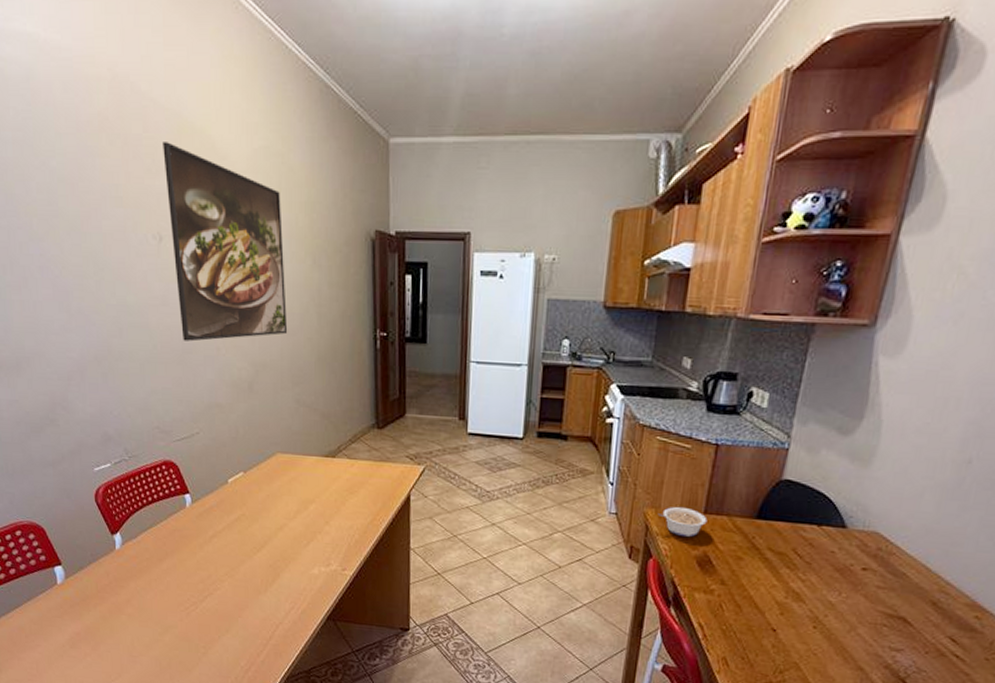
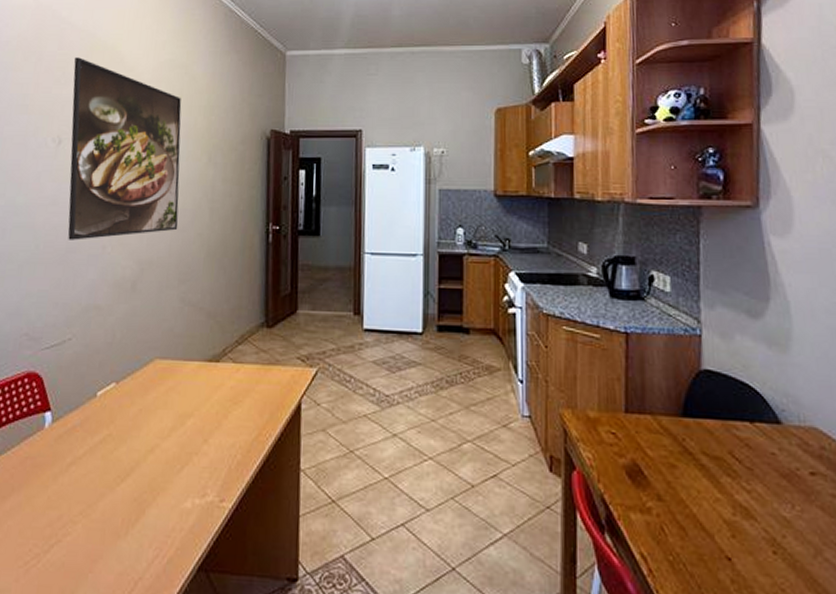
legume: present [657,506,708,537] -> none [575,405,630,442]

